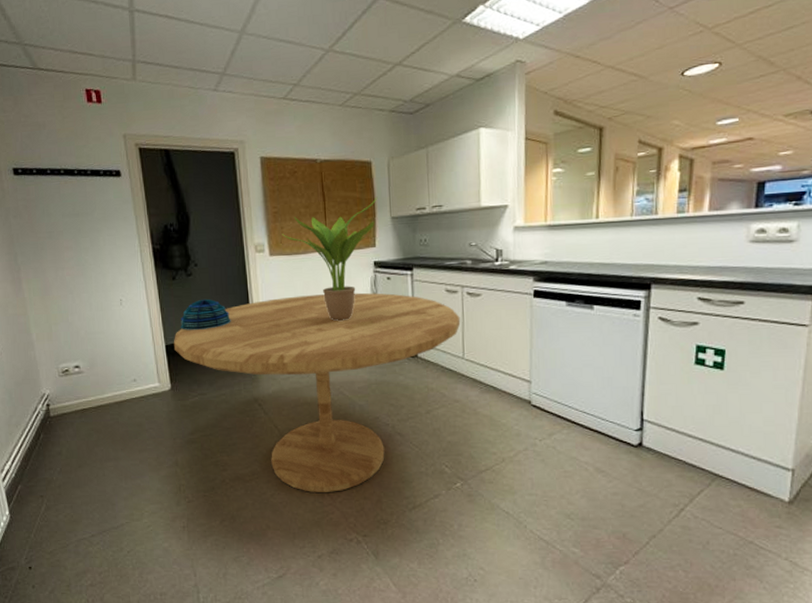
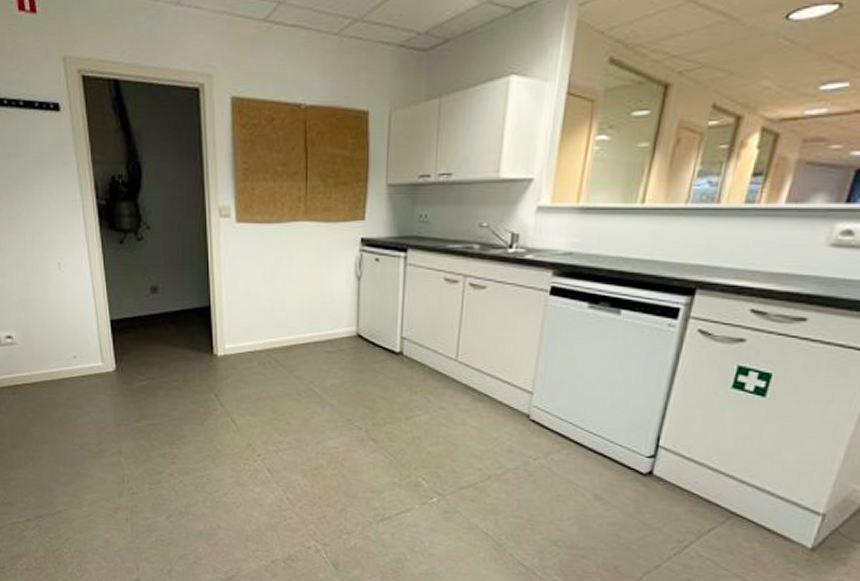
dining table: present [173,292,461,493] -> none [119,273,458,497]
decorative bowl: present [180,299,231,330] -> none [127,269,187,305]
potted plant: present [281,196,378,321] -> none [252,157,373,306]

